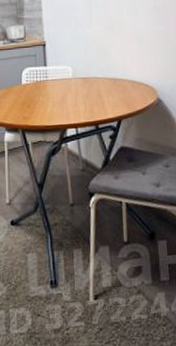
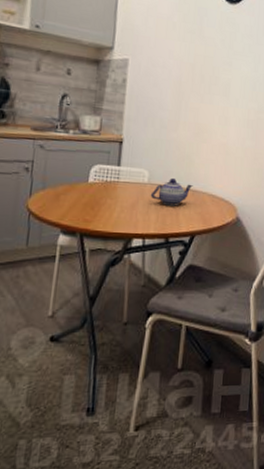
teapot: none [76,70,113,96] -> present [150,177,193,206]

